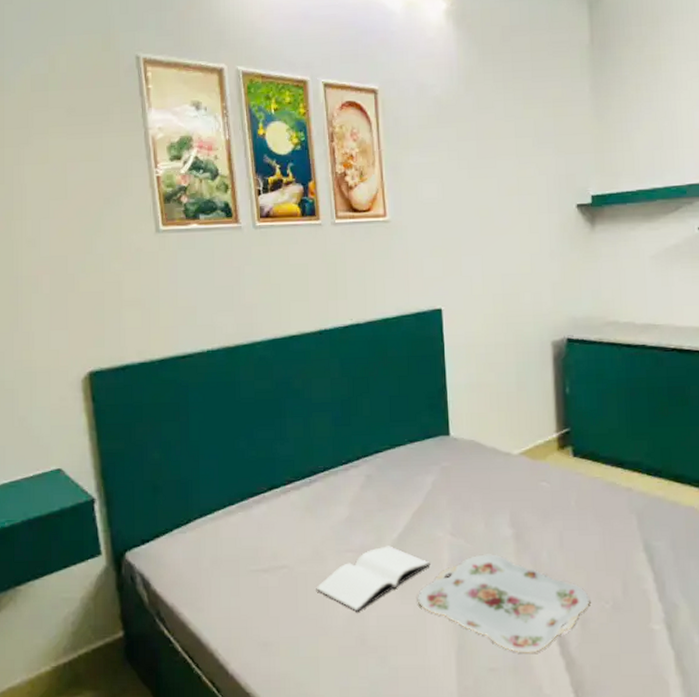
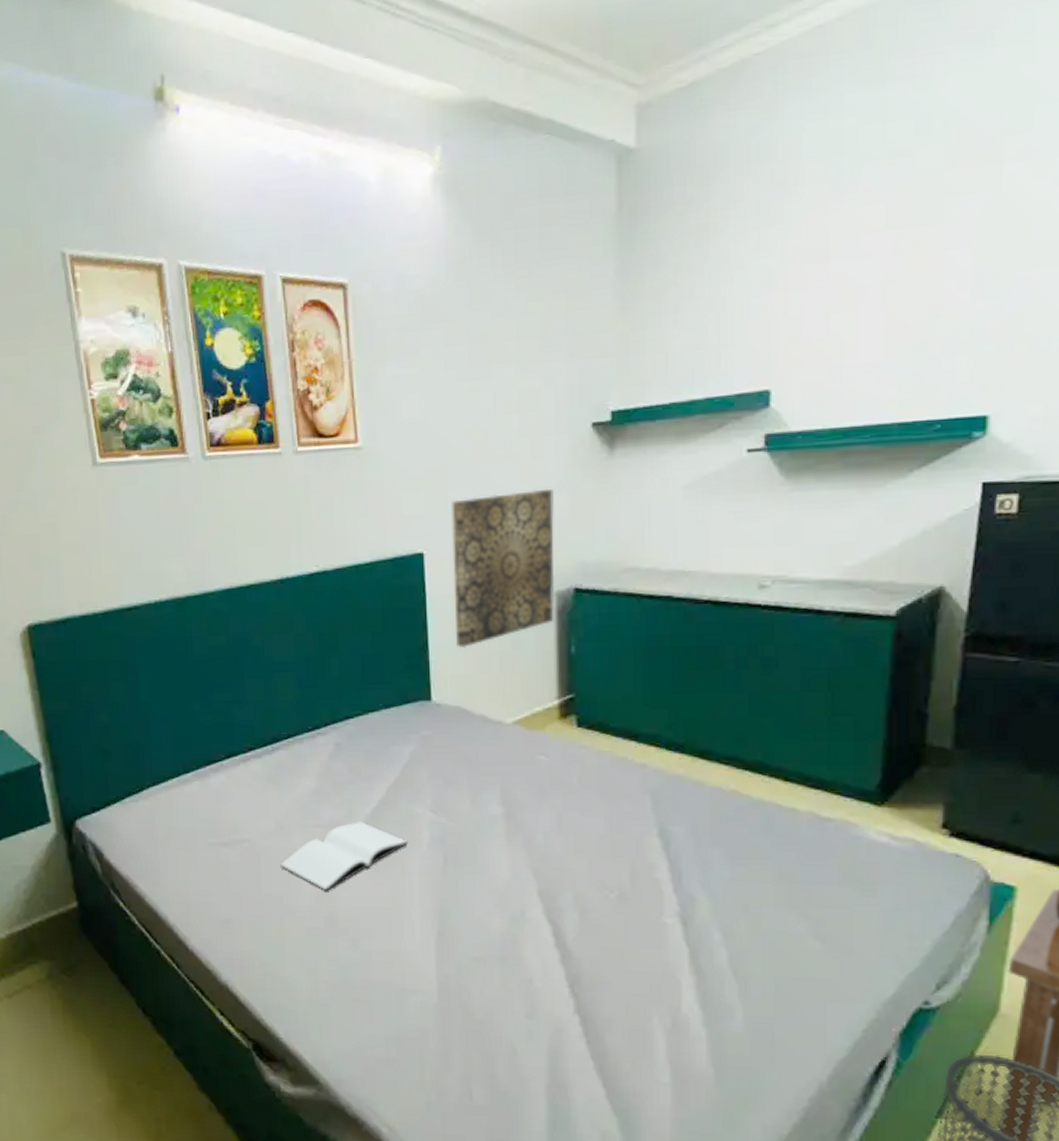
serving tray: present [418,554,589,653] -> none [393,834,591,943]
wall art: none [464,256,551,390] -> present [451,488,555,649]

